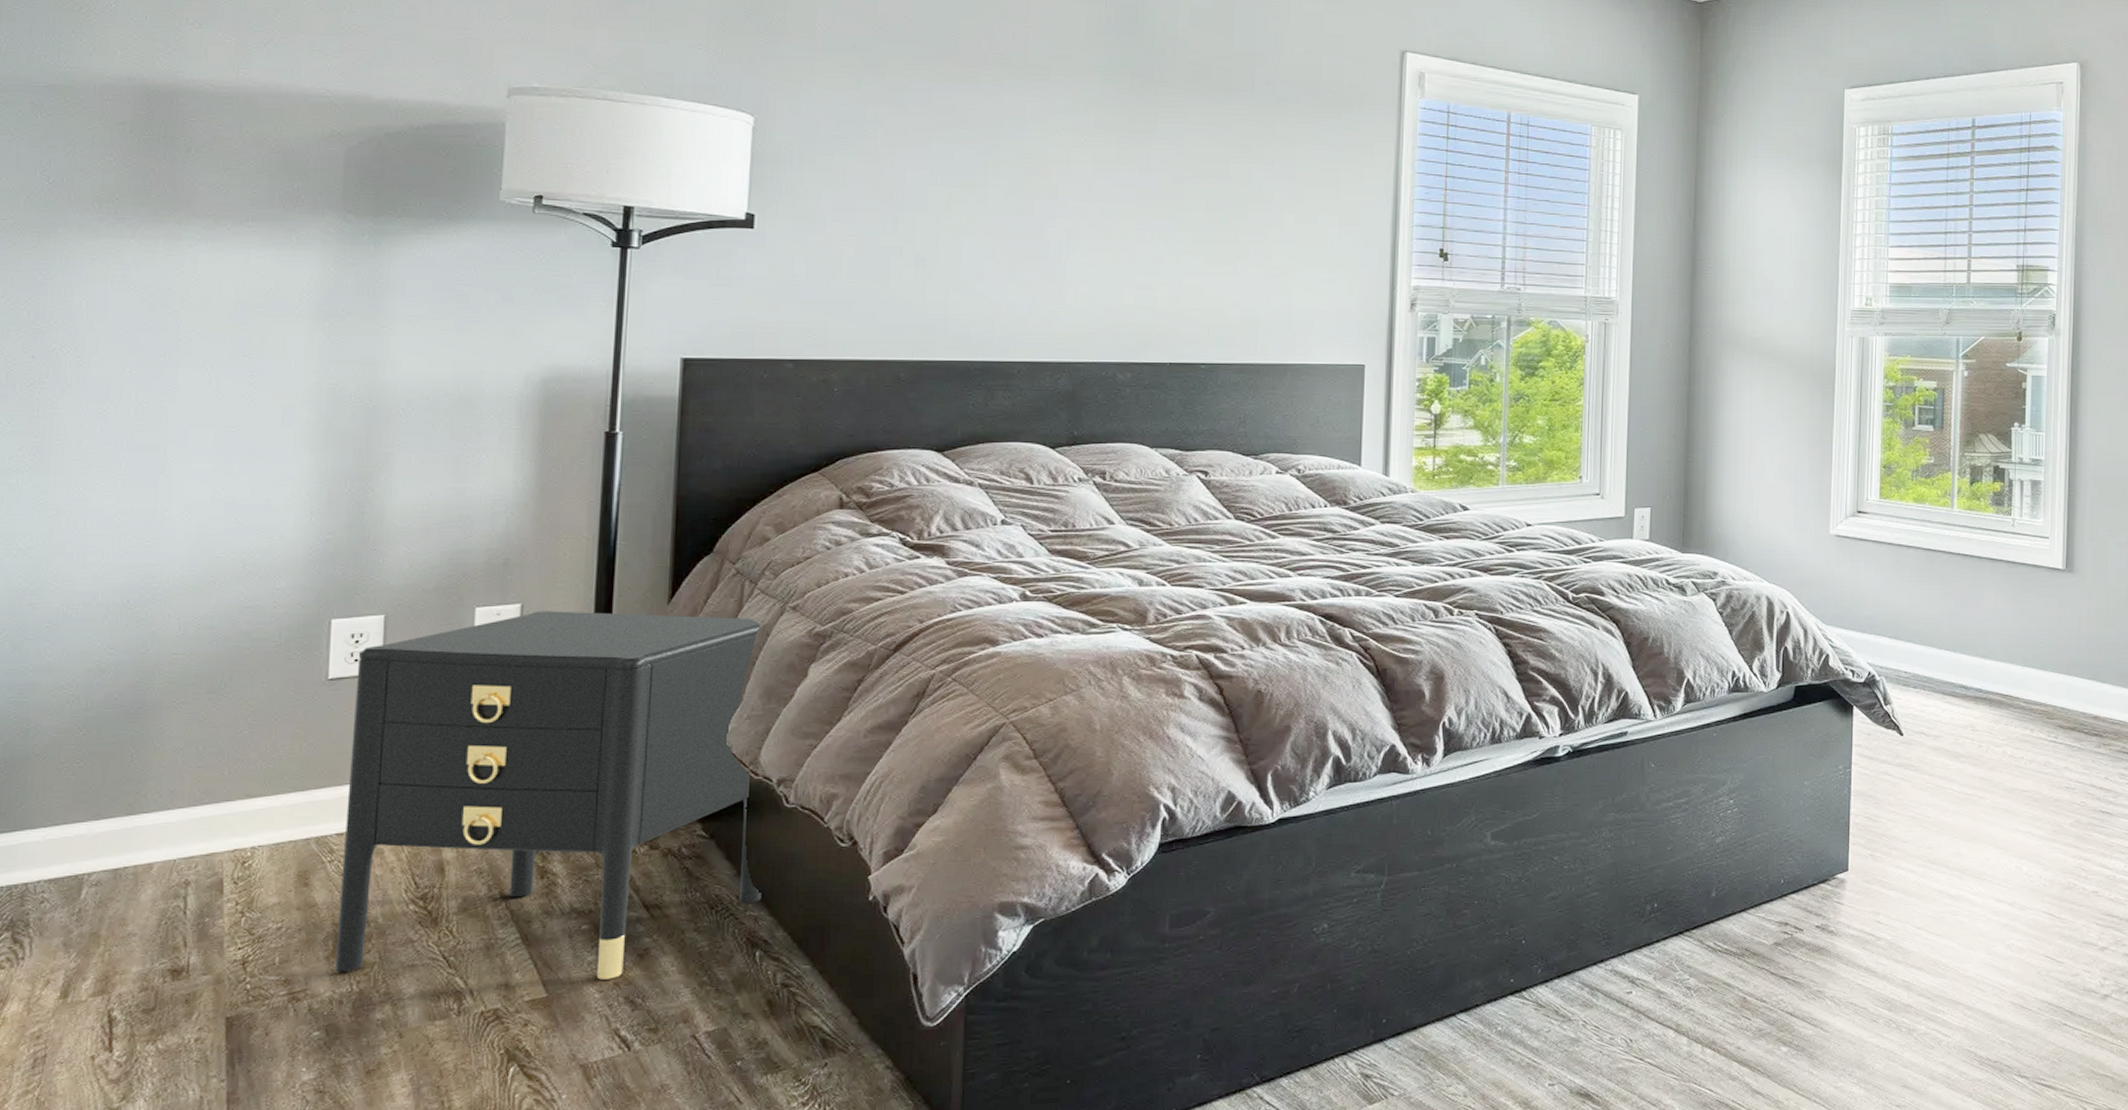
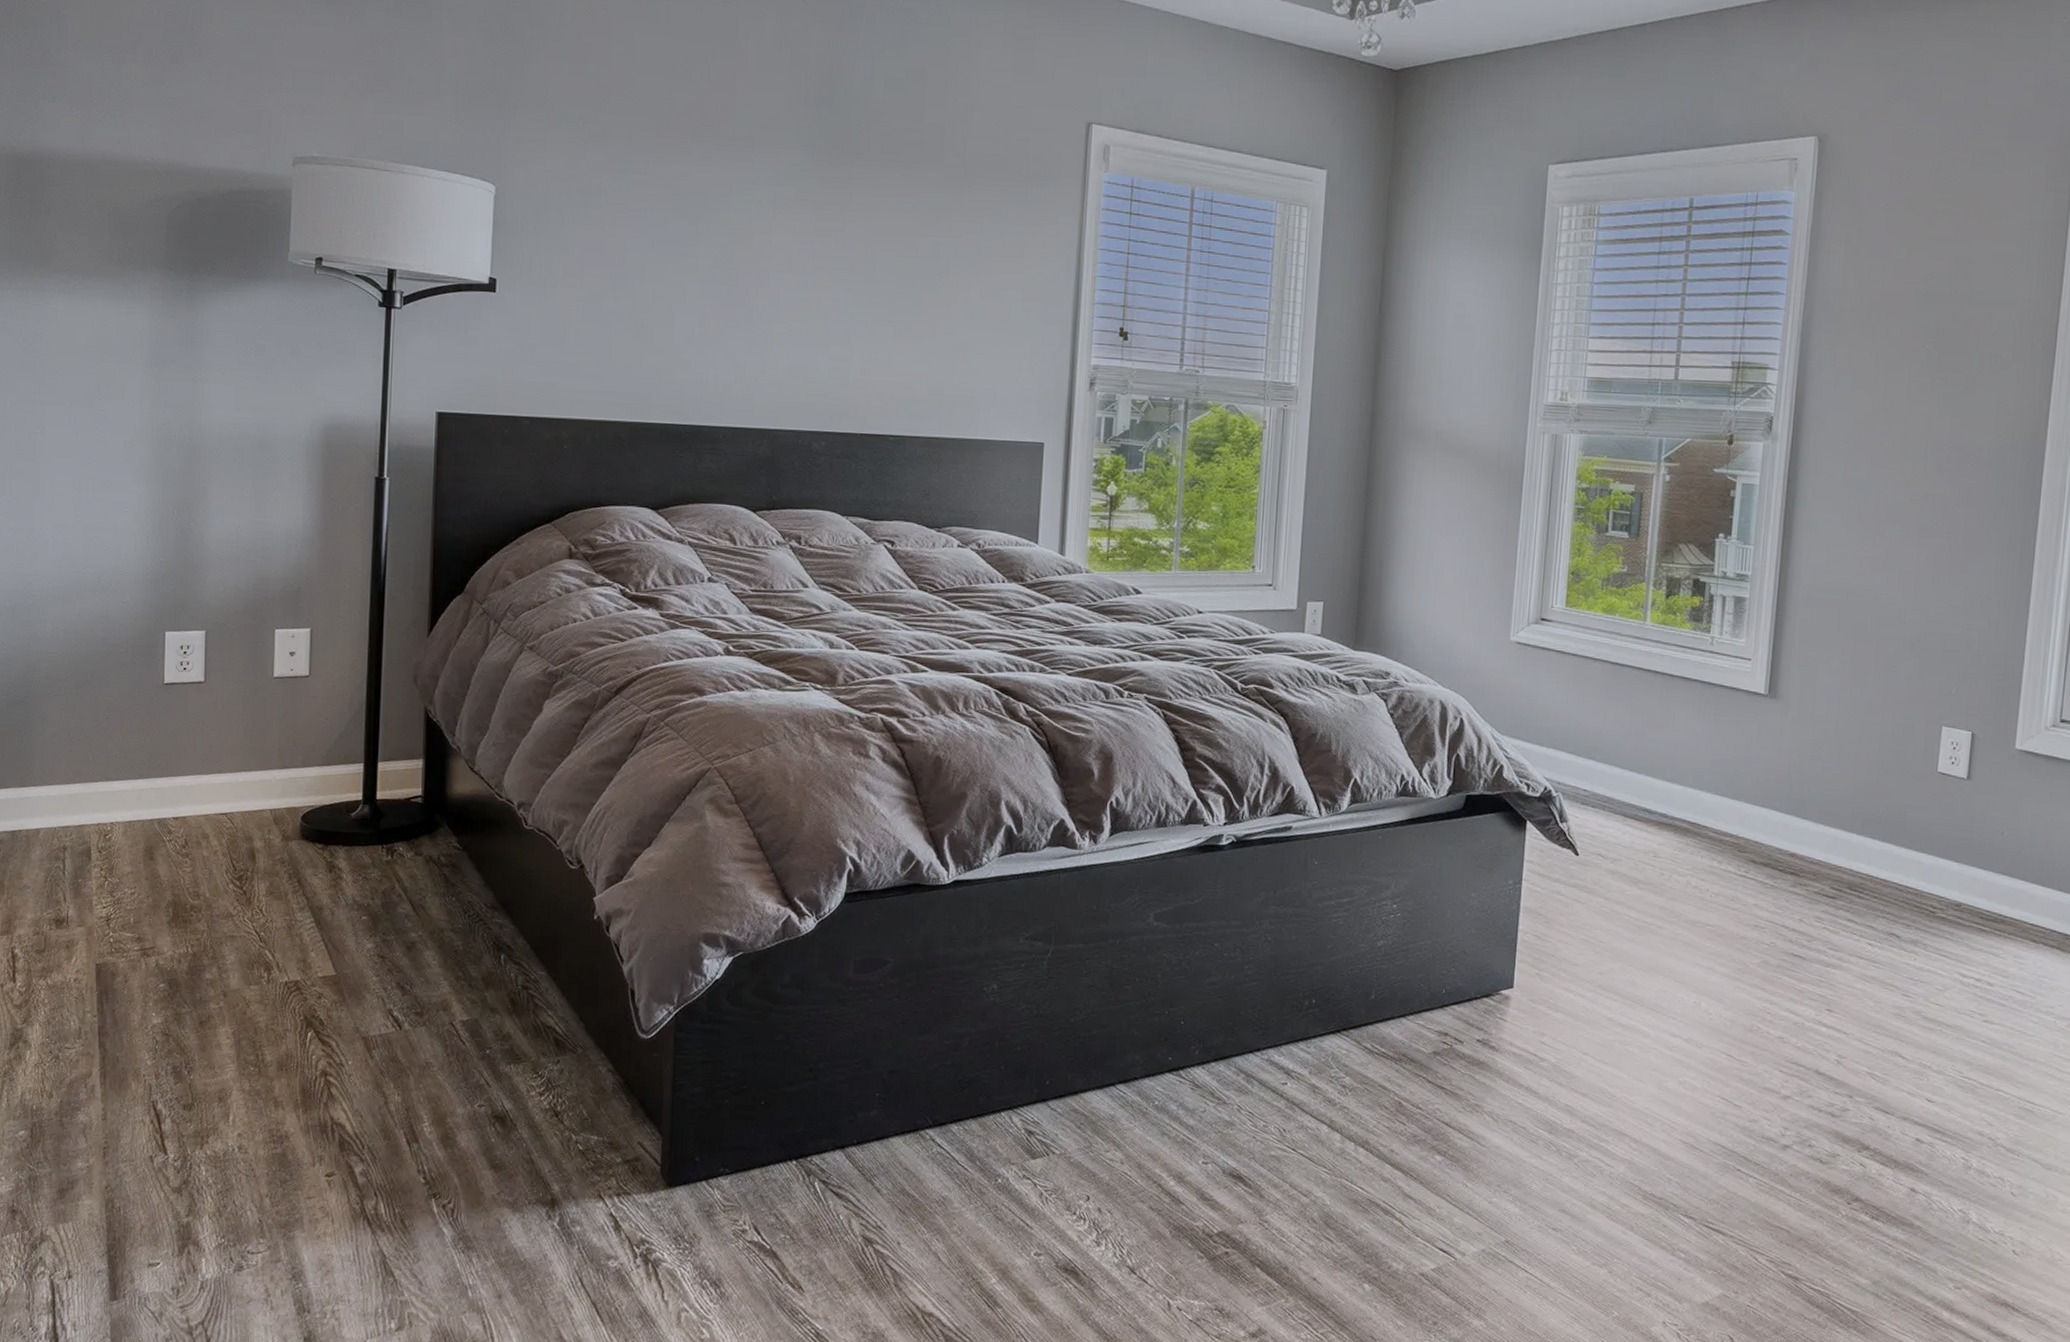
nightstand: present [335,610,762,980] -> none [175,635,505,966]

